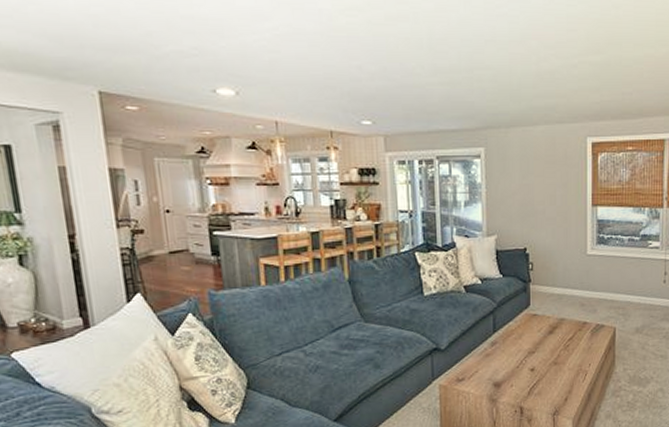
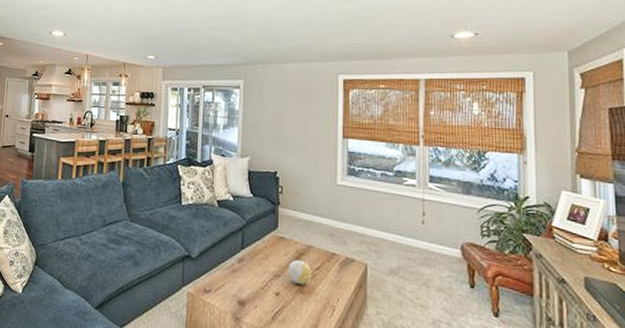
decorative ball: none [542,334,564,357] -> present [288,260,311,284]

